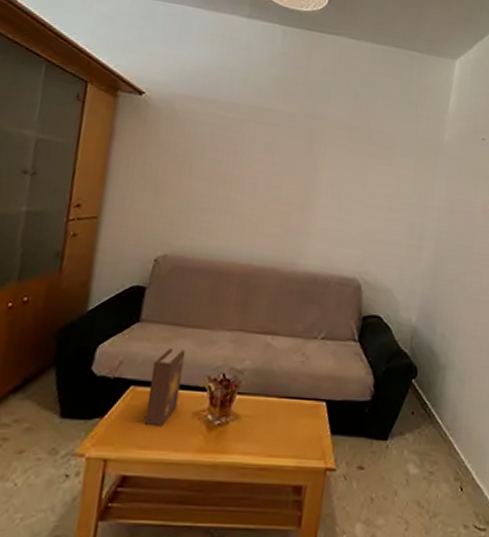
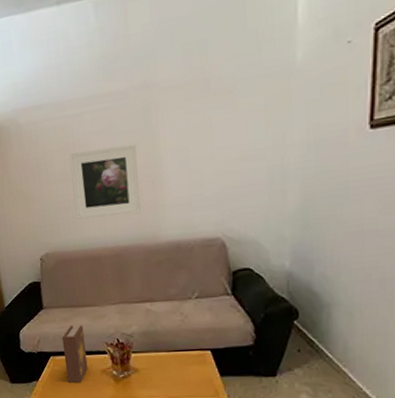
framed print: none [212,154,294,235] -> present [69,144,141,220]

